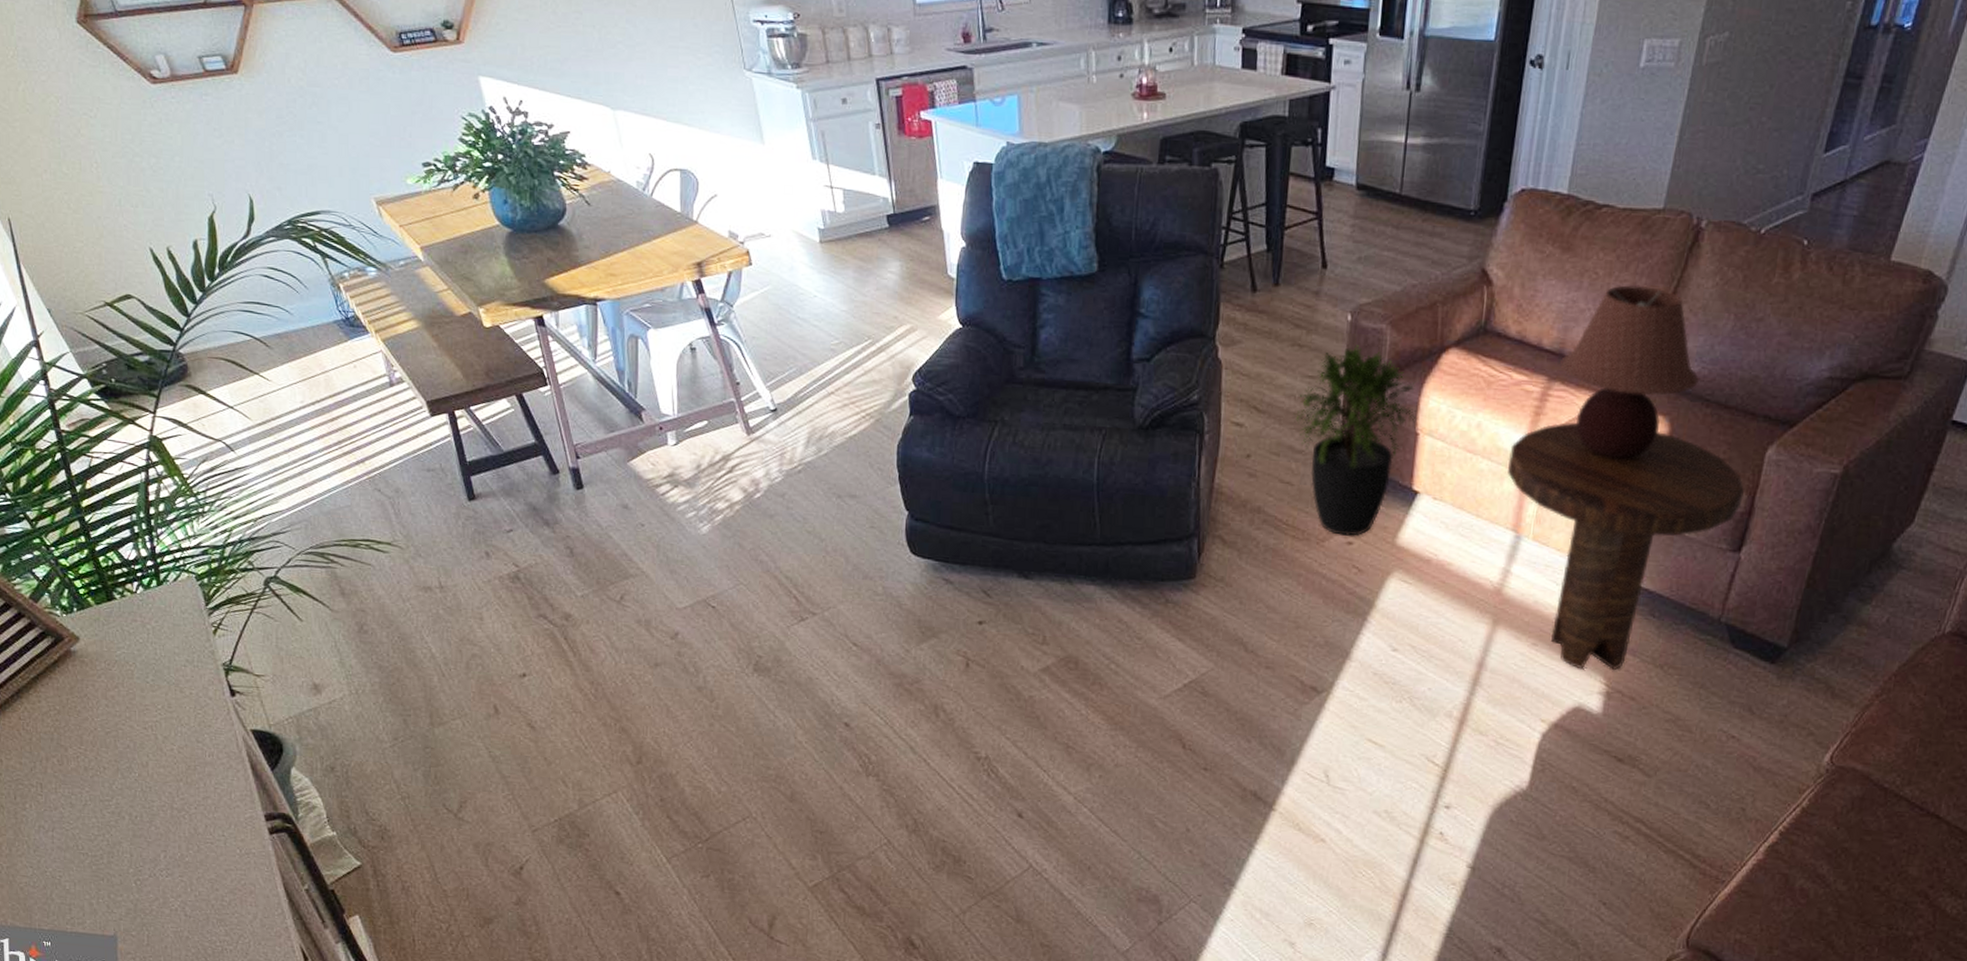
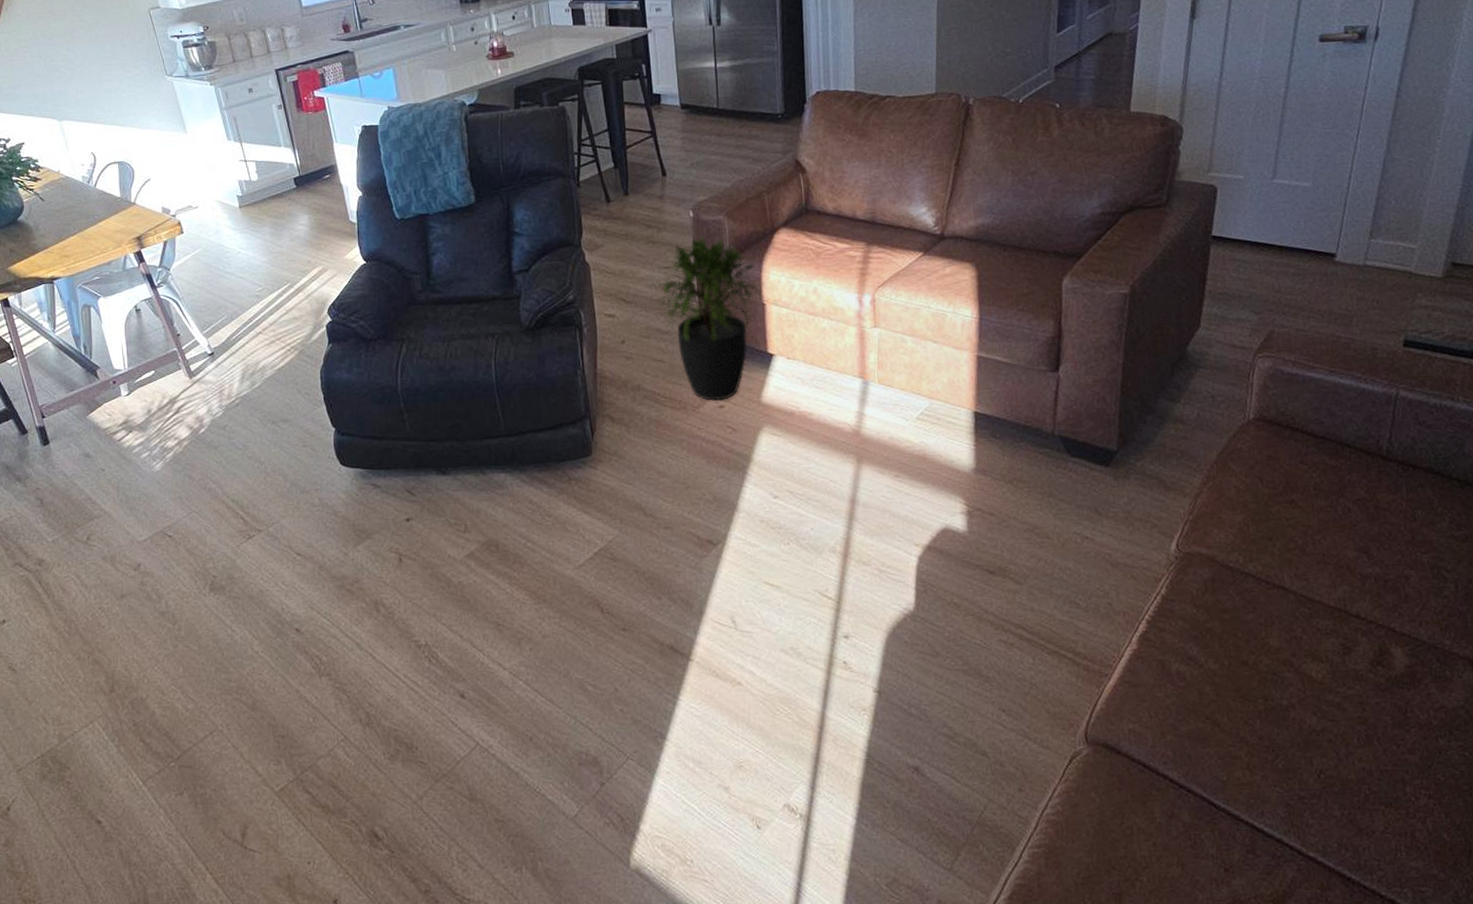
side table: present [1507,422,1746,670] -> none [845,276,1052,494]
table lamp: present [1560,285,1699,459] -> none [874,157,993,304]

